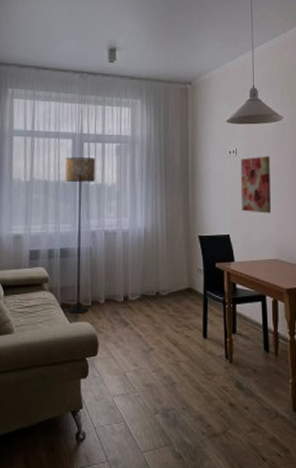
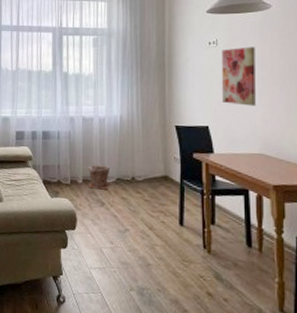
floor lamp: present [65,157,96,314] -> none [46,49,74,191]
plant pot: none [110,281,135,309] -> present [88,165,111,190]

